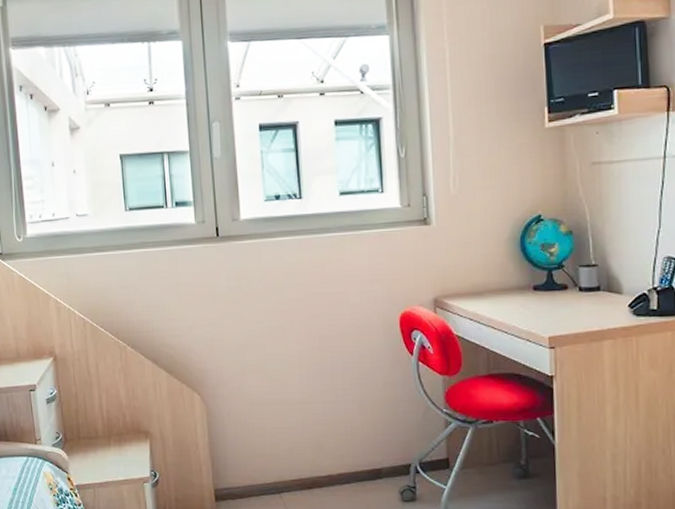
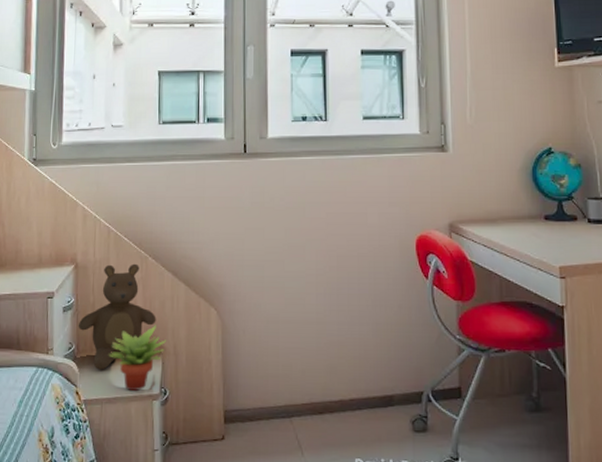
teddy bear: none [63,353,140,457] -> present [78,263,156,370]
succulent plant: none [96,412,153,474] -> present [108,325,167,391]

